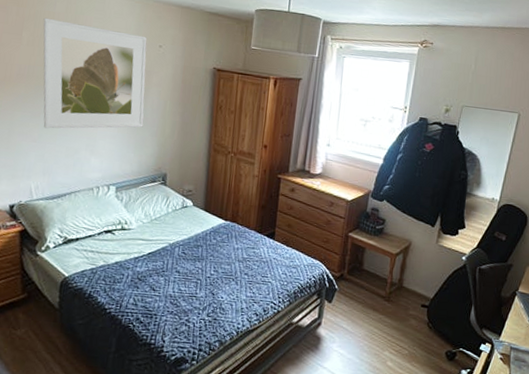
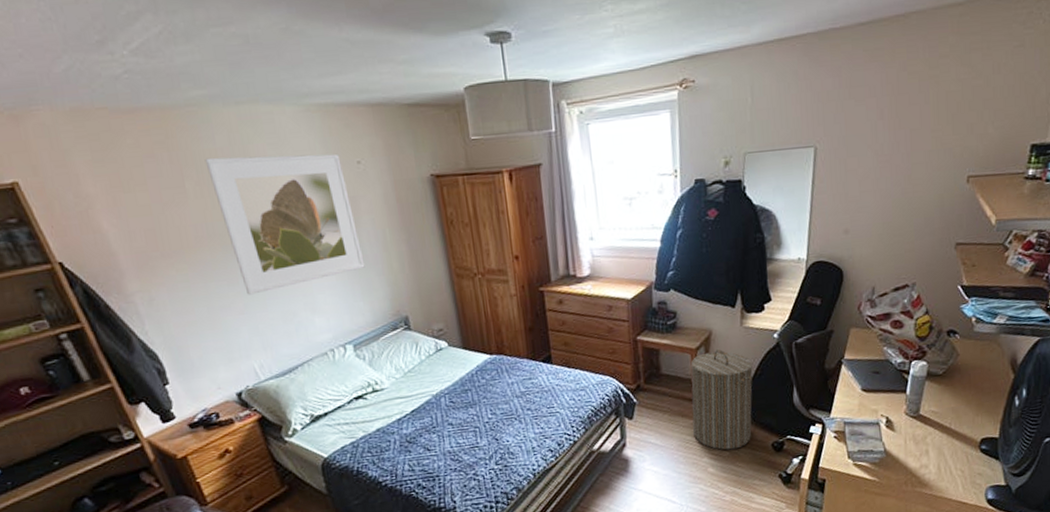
laundry hamper: none [380,259,441,350] -> present [690,349,753,450]

